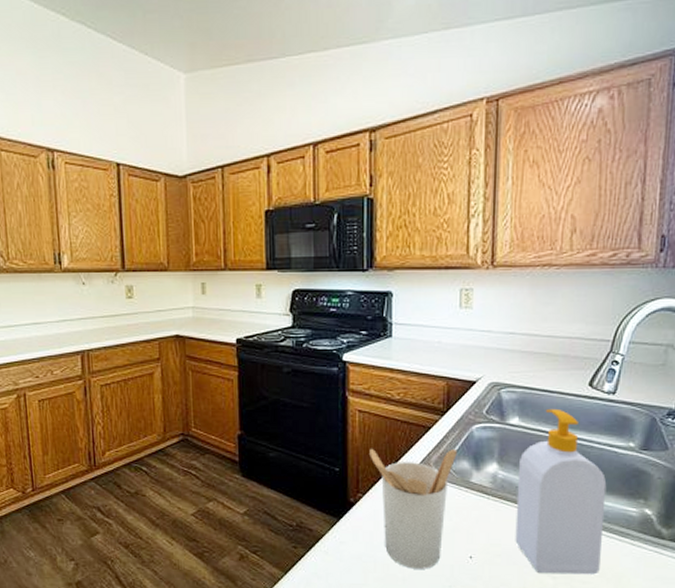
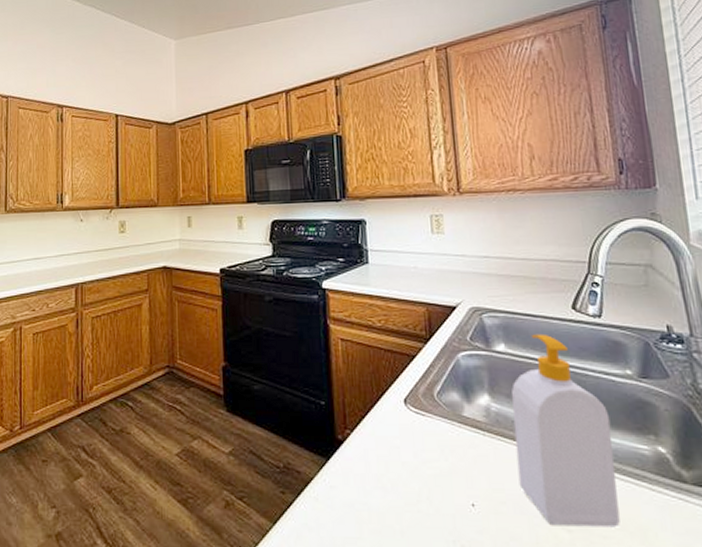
utensil holder: present [370,448,457,569] -> none [355,378,445,520]

